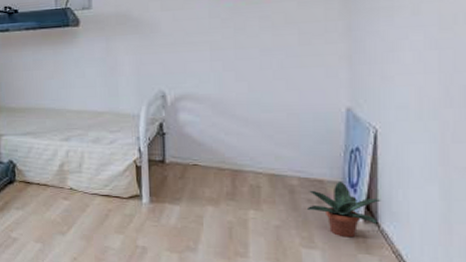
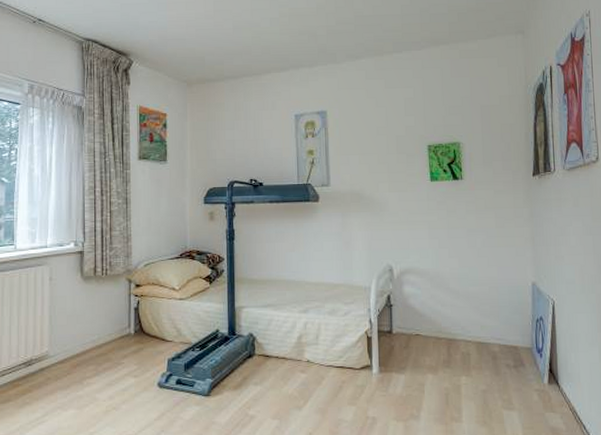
potted plant: present [308,182,381,238] -> none [507,348,560,398]

